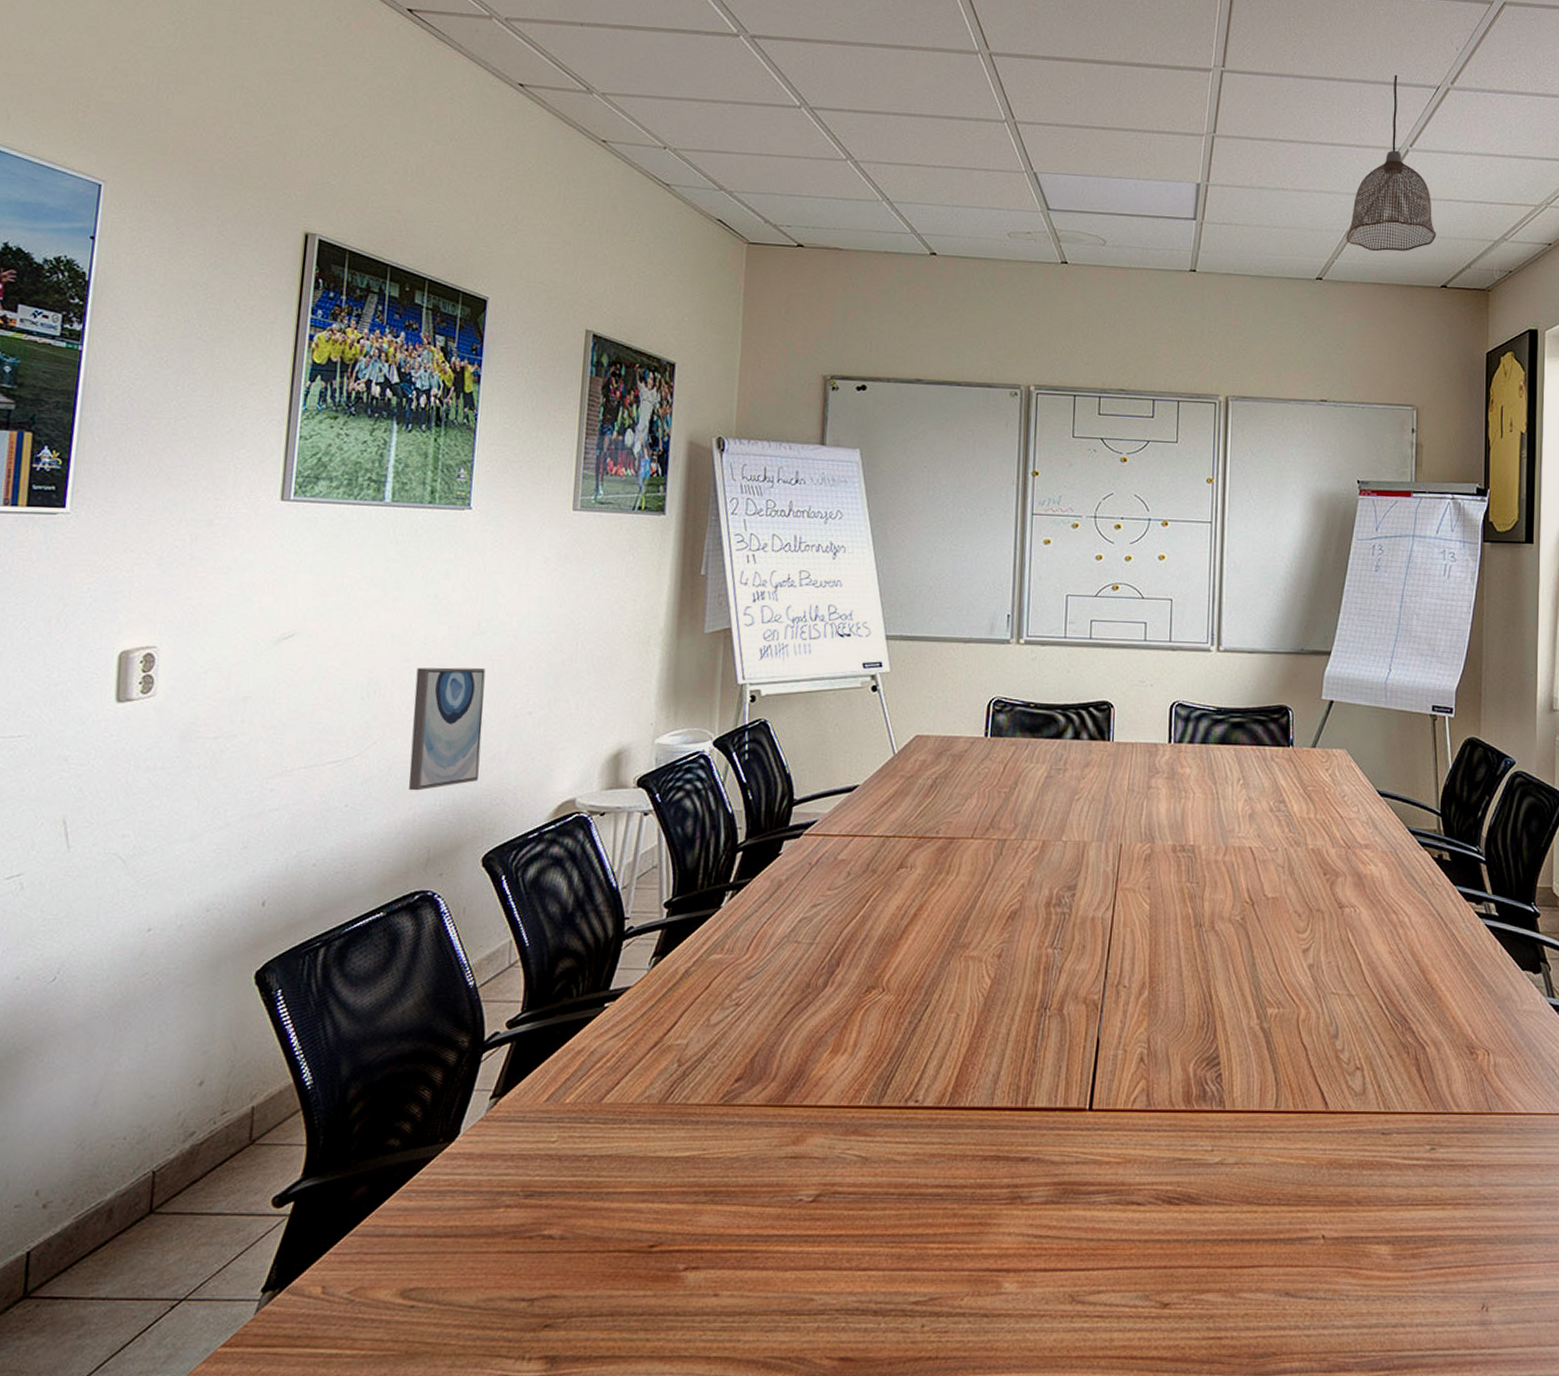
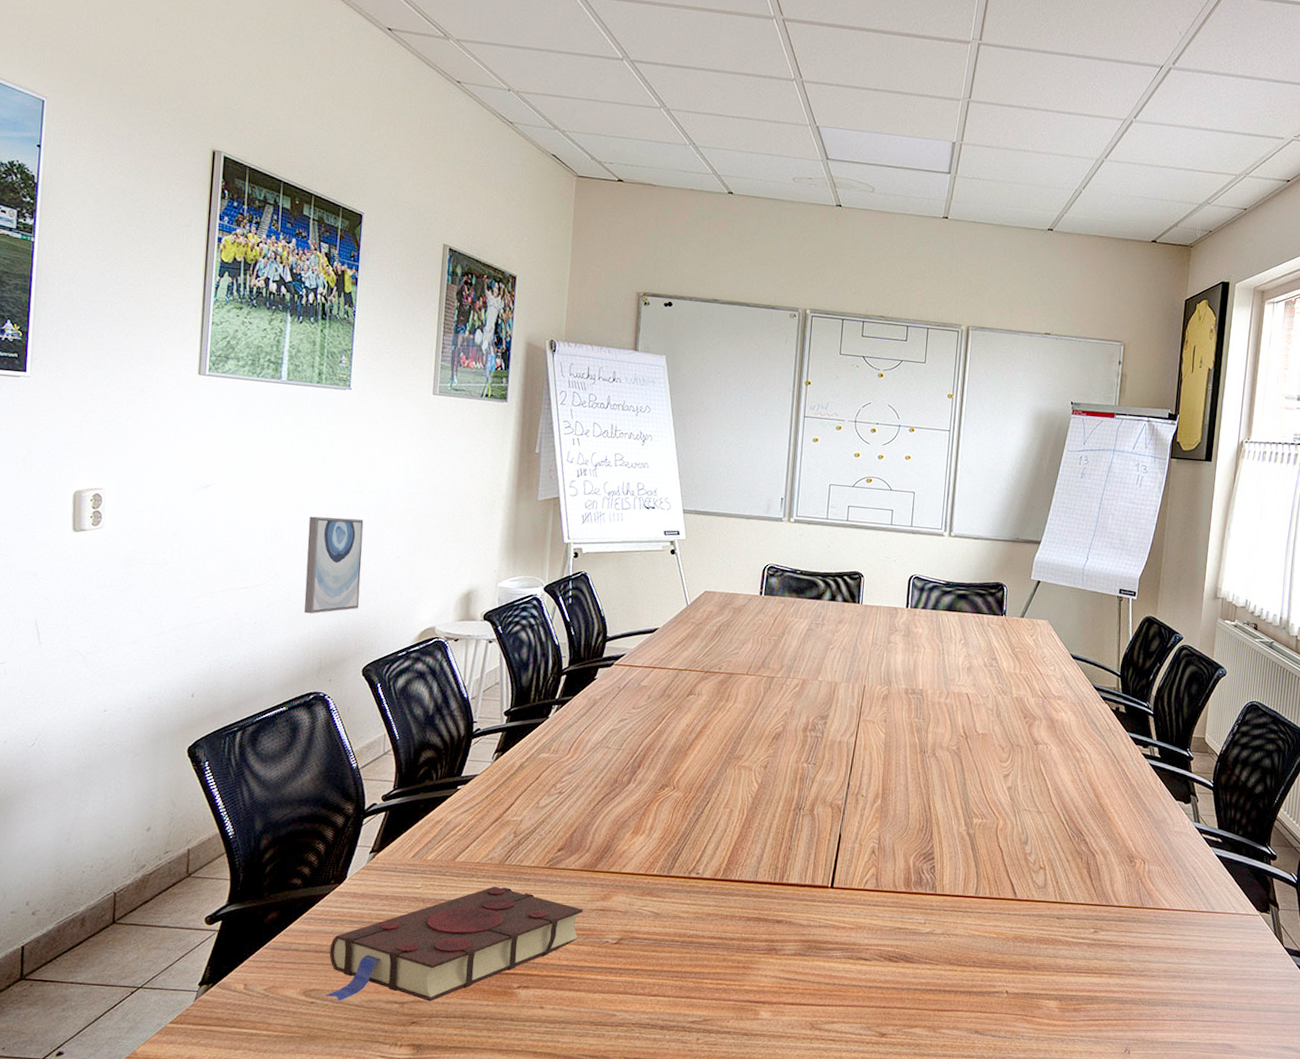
book: none [429,1133,769,1302] -> present [325,886,583,1002]
pendant lamp: present [1346,74,1437,252] -> none [1075,53,1151,210]

